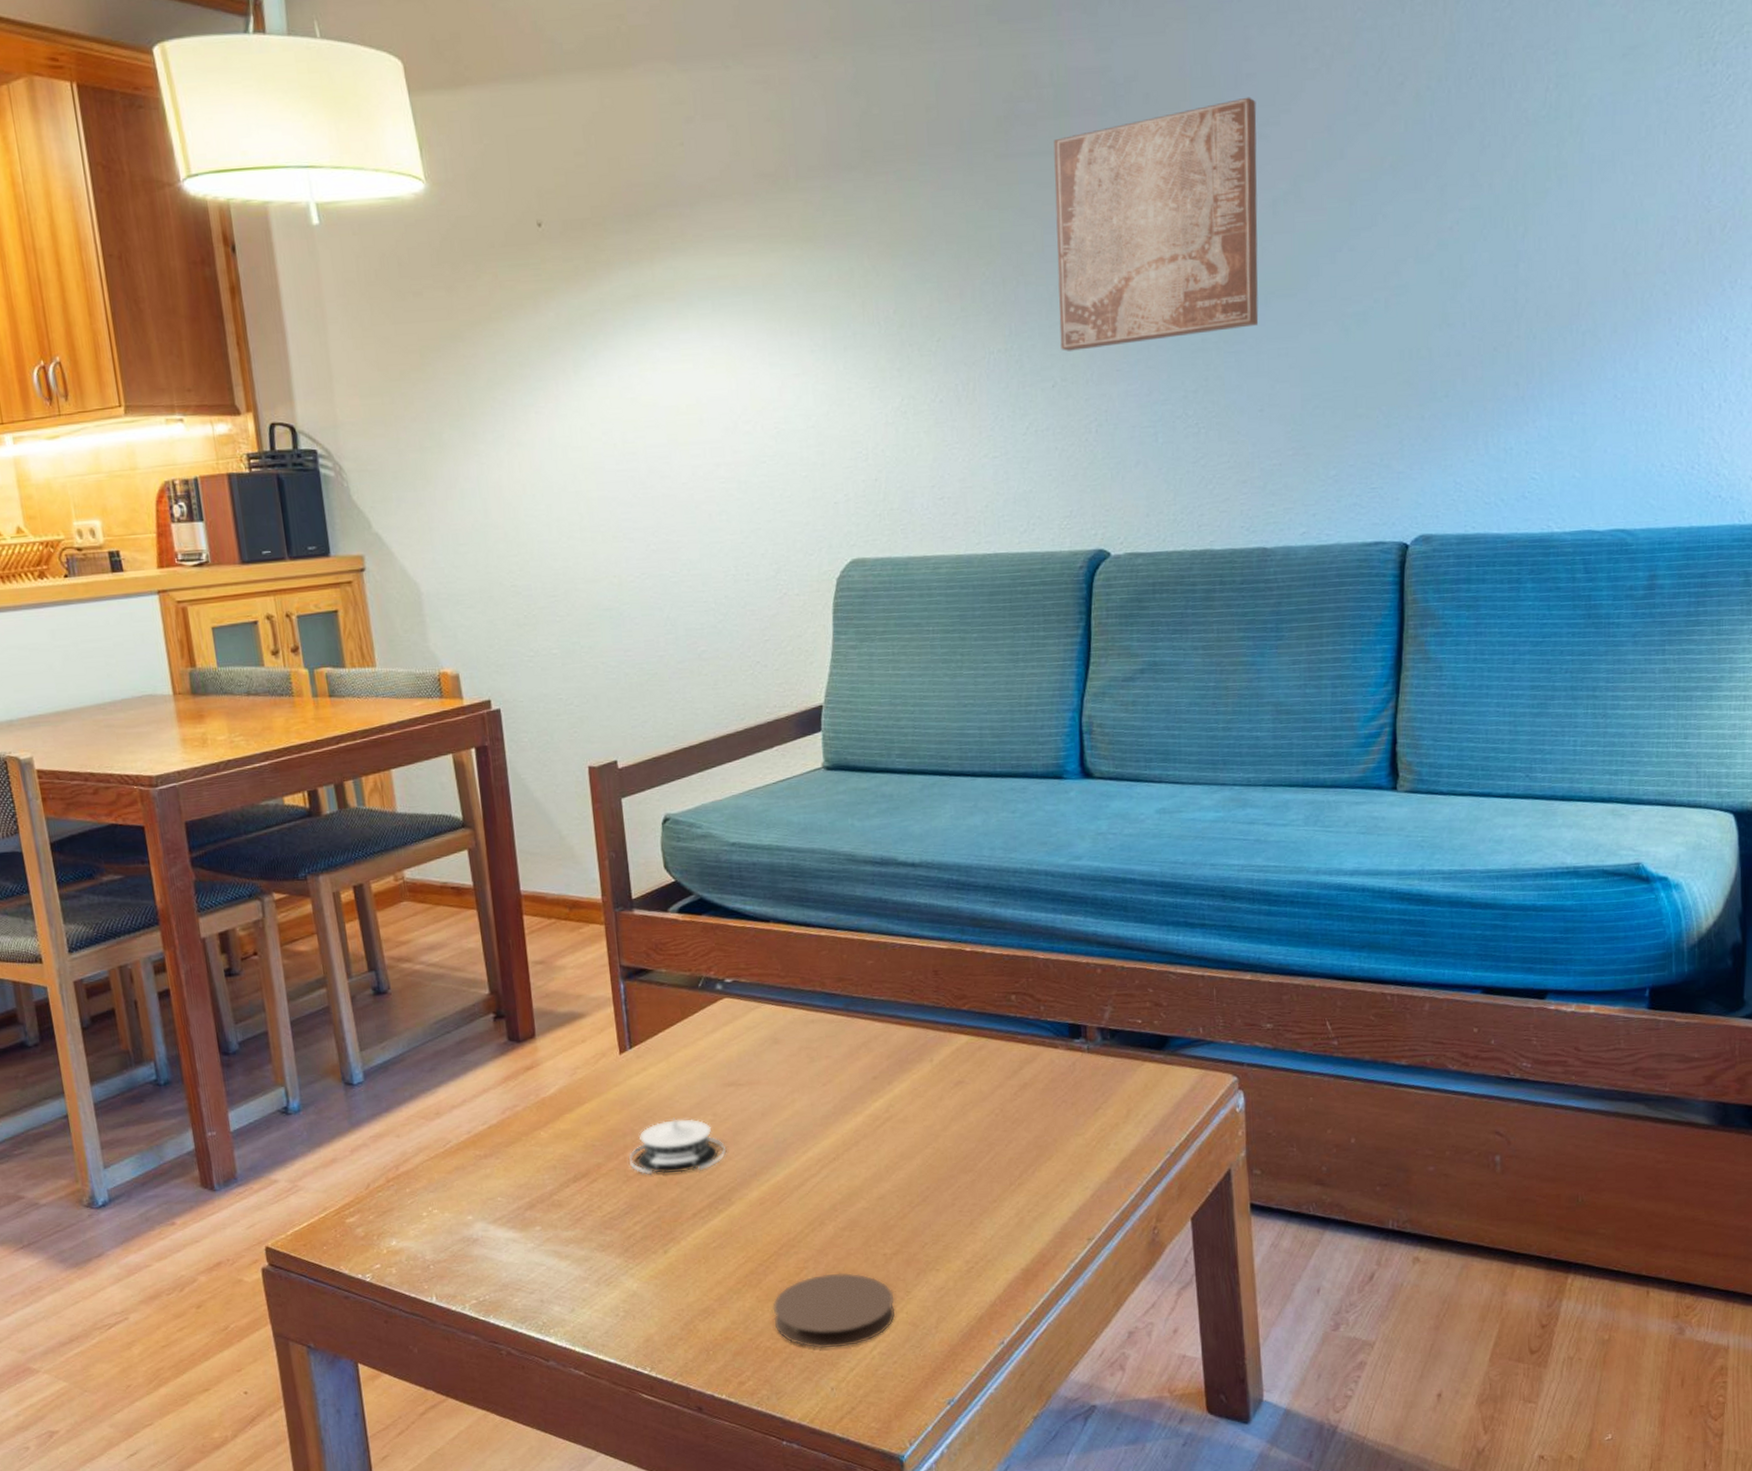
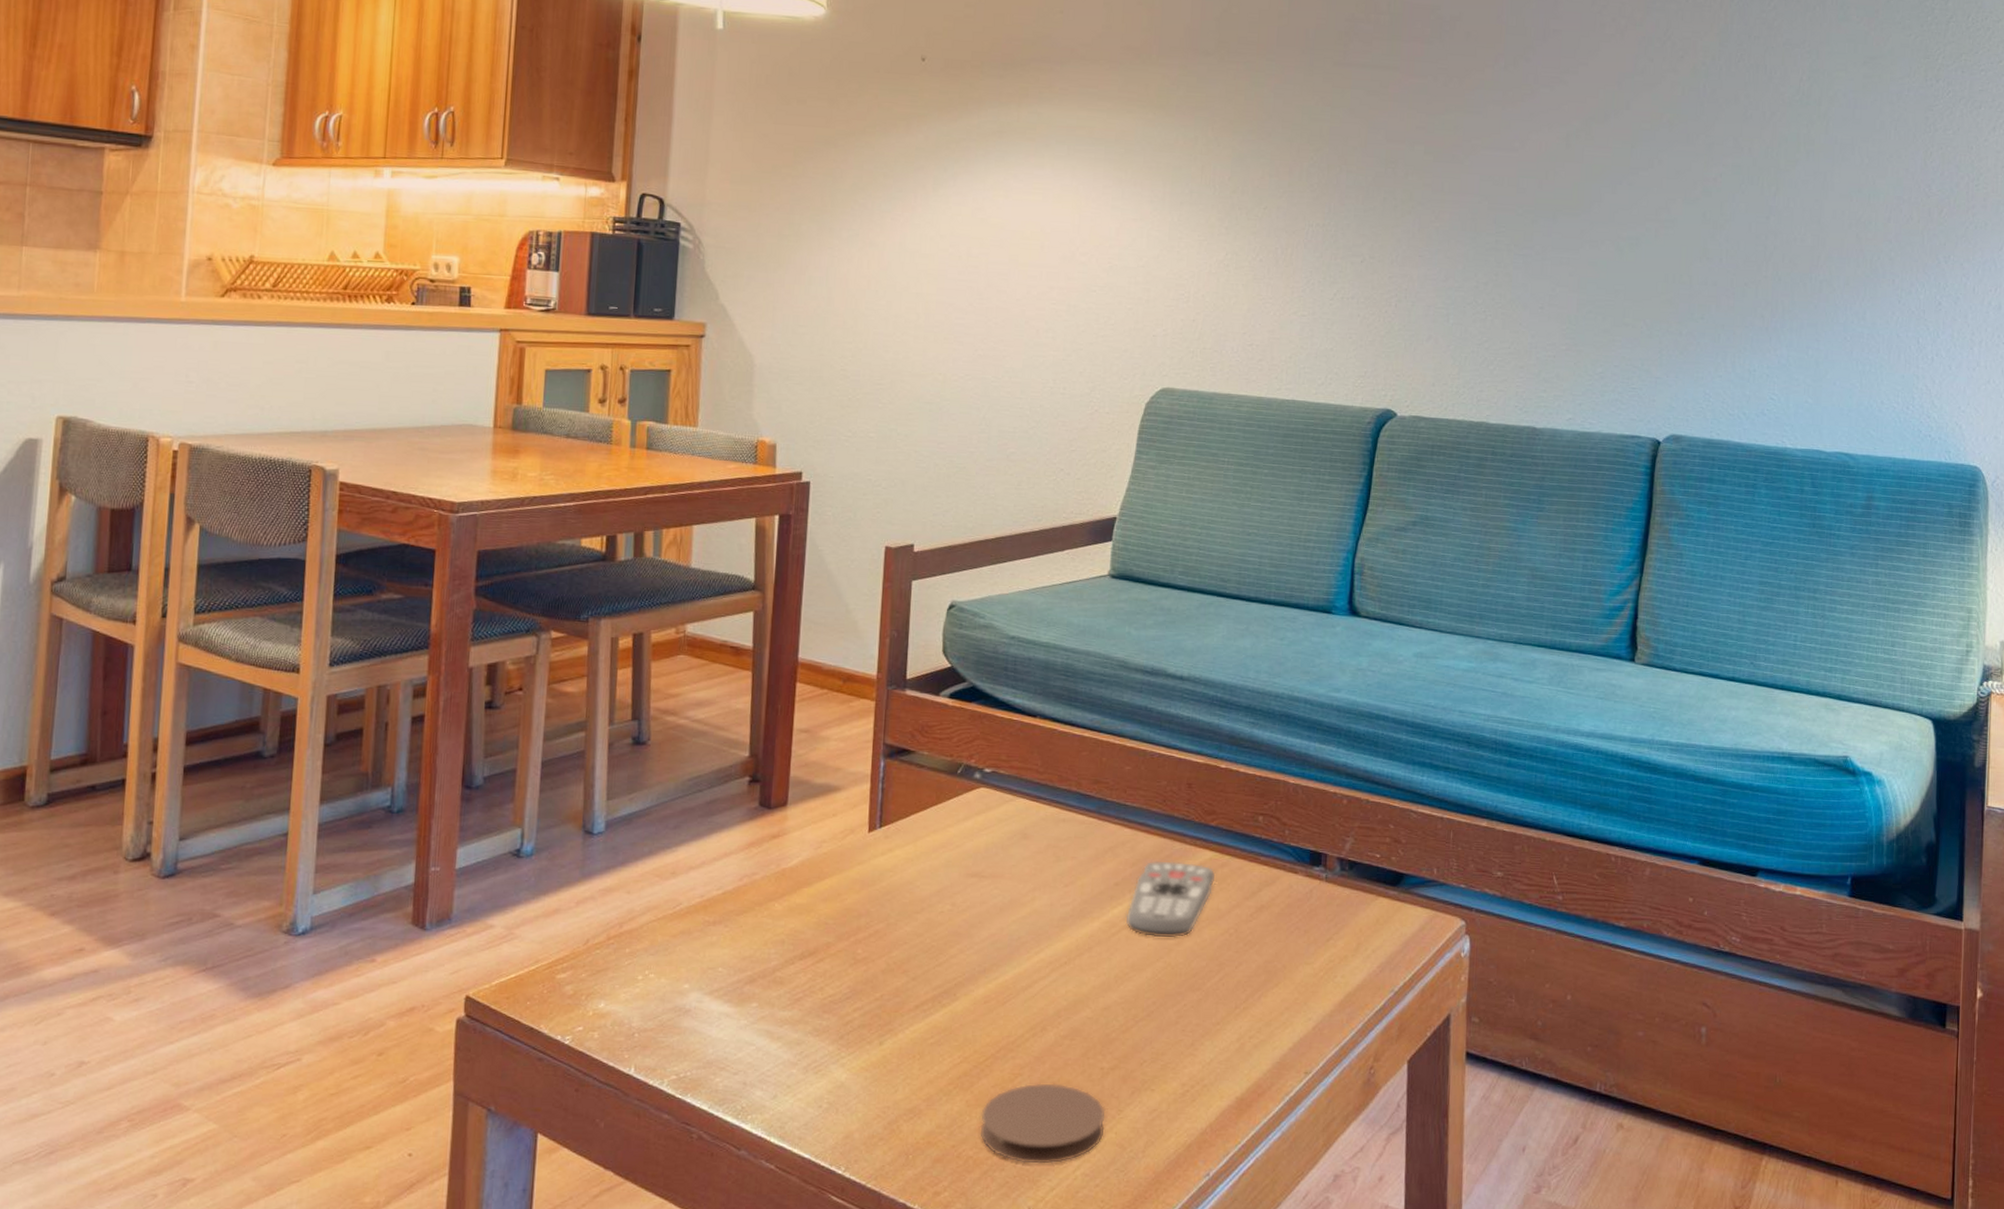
architectural model: present [629,1117,727,1175] -> none [860,903,960,961]
remote control: none [888,1049,975,1125] -> present [1126,861,1216,938]
wall art: present [1053,97,1259,351] -> none [1372,48,1560,236]

